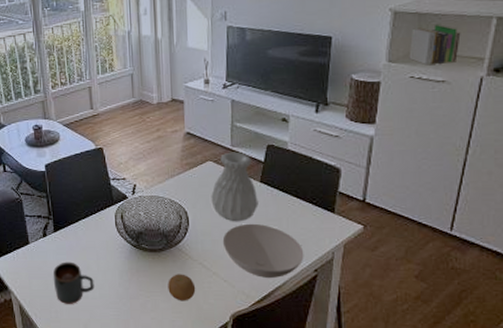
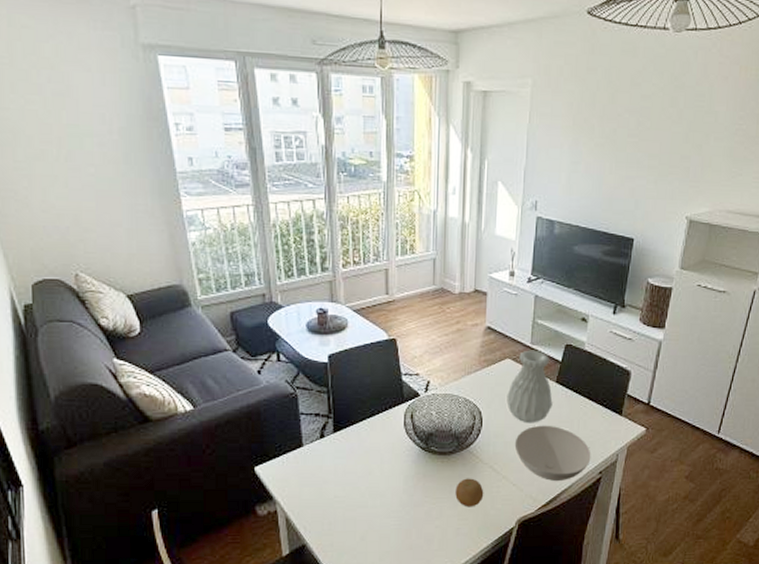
mug: present [53,261,94,304] -> none [328,466,376,514]
books: present [409,23,461,66] -> none [698,236,742,276]

